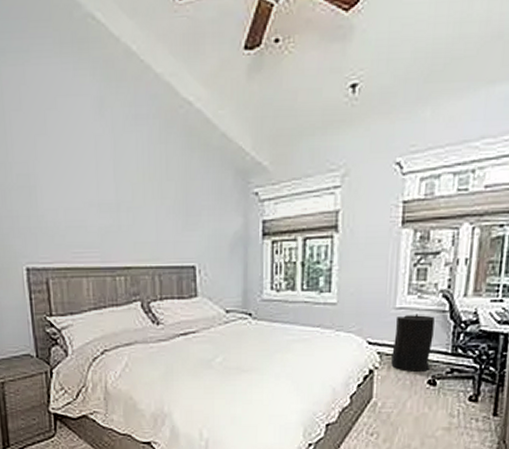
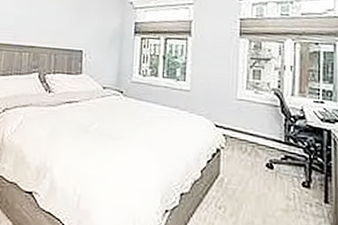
trash can: present [391,314,435,372] -> none [235,106,269,156]

